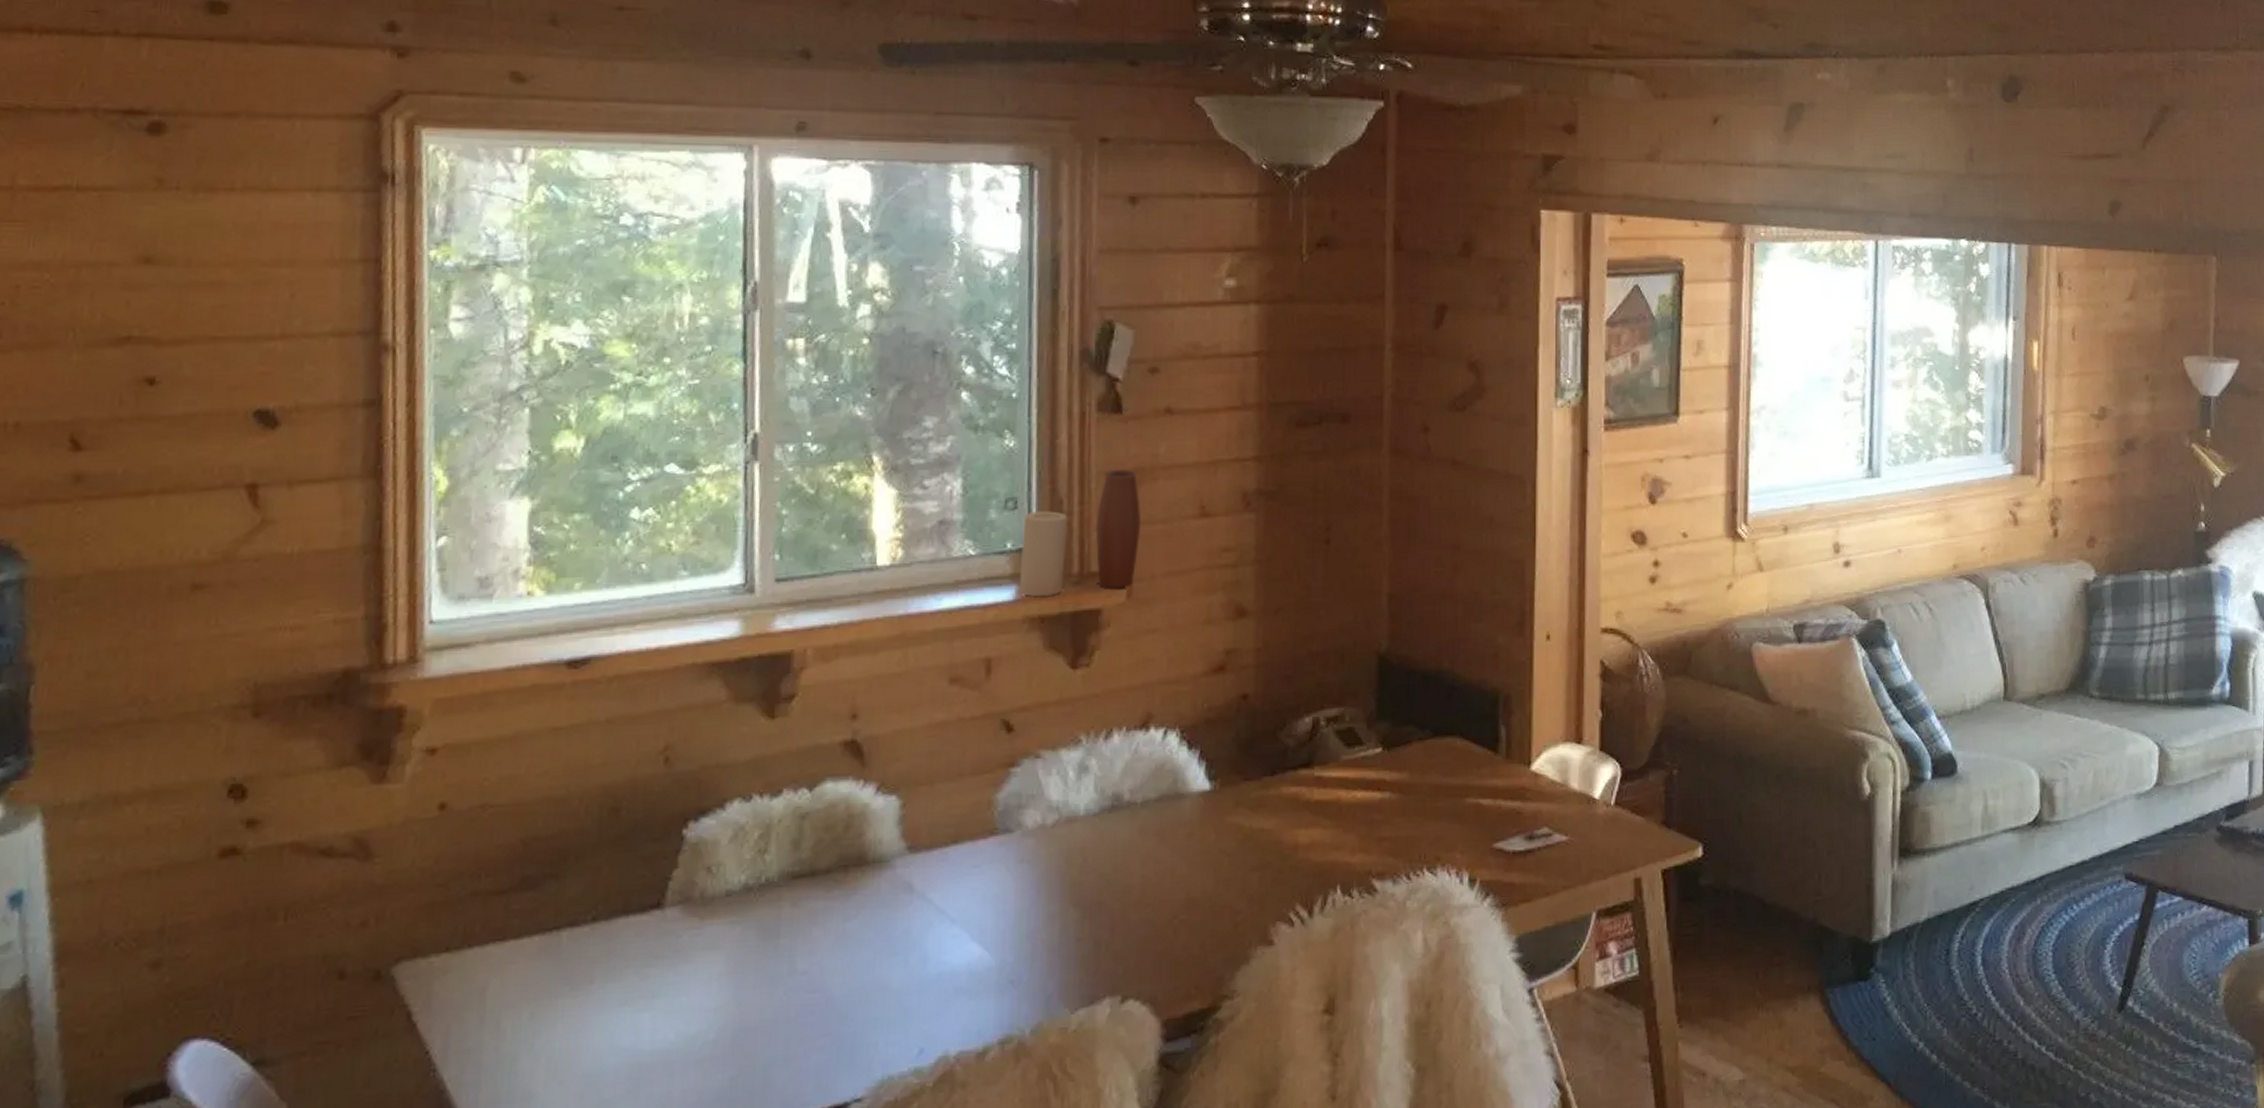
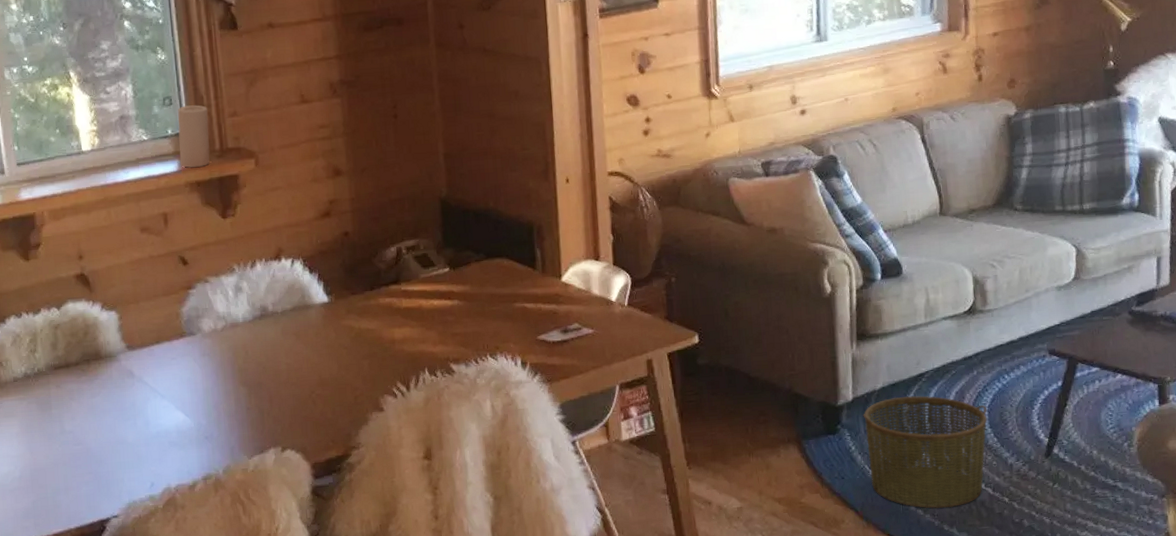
vase: present [1096,470,1141,588] -> none [228,71,260,159]
basket: none [1902,930,2051,1080] -> present [863,395,988,509]

